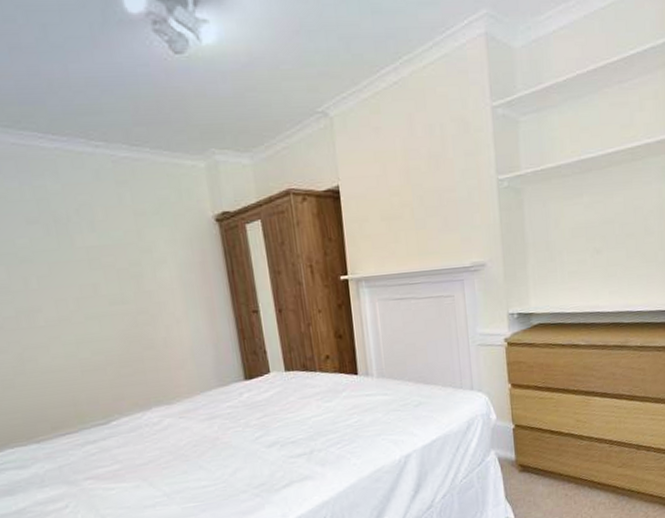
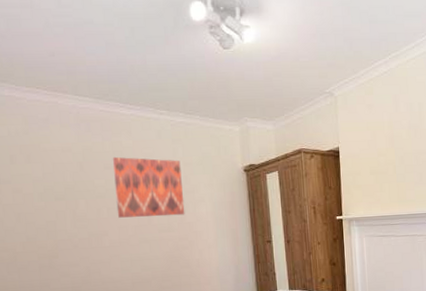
wall art: none [35,206,142,288] -> present [112,156,185,218]

